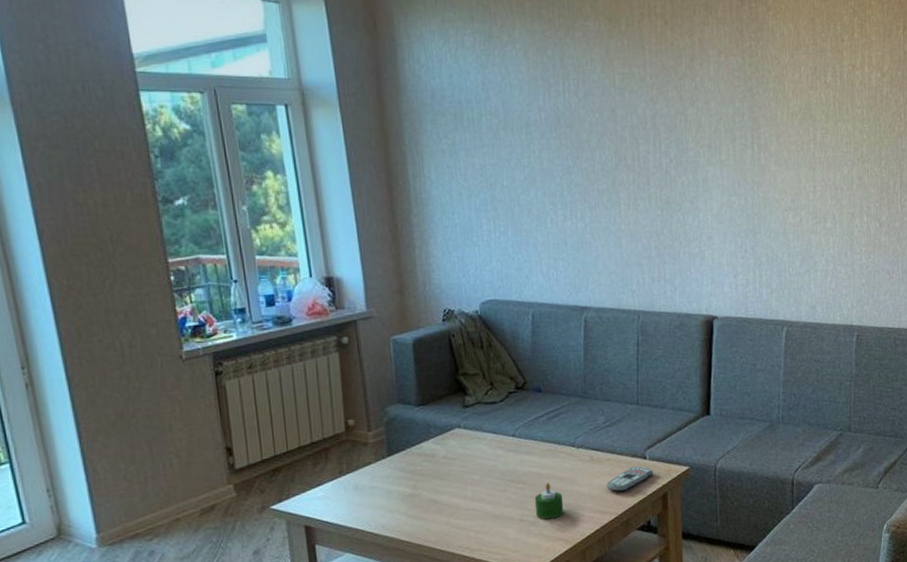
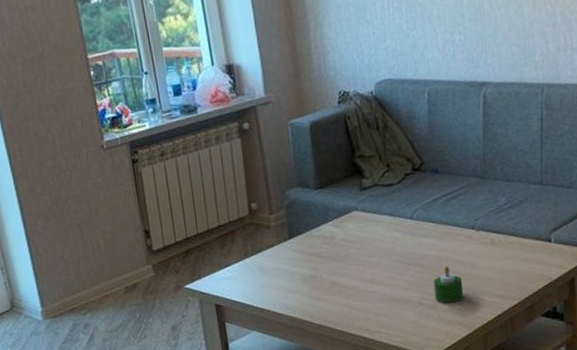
remote control: present [606,466,654,492] -> none [508,249,559,276]

